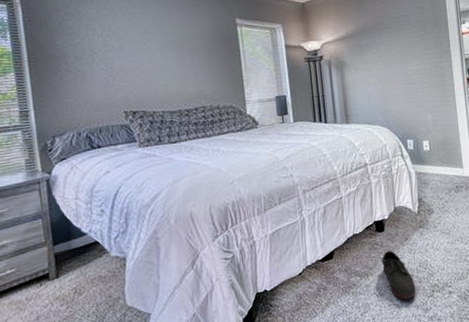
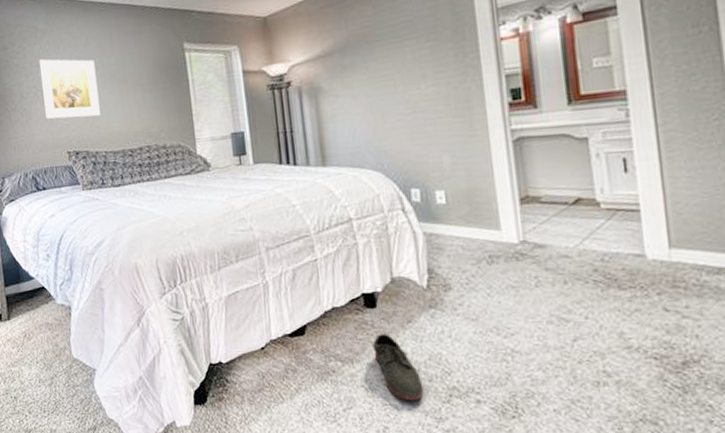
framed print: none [95,23,158,81] -> present [39,59,100,119]

